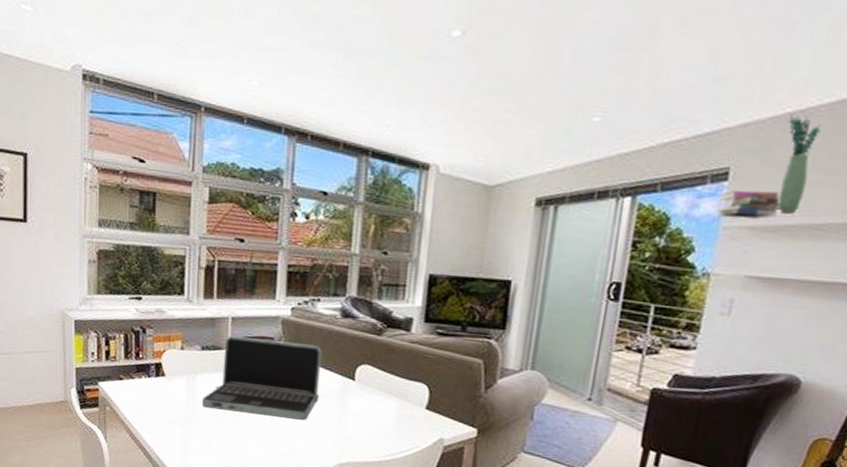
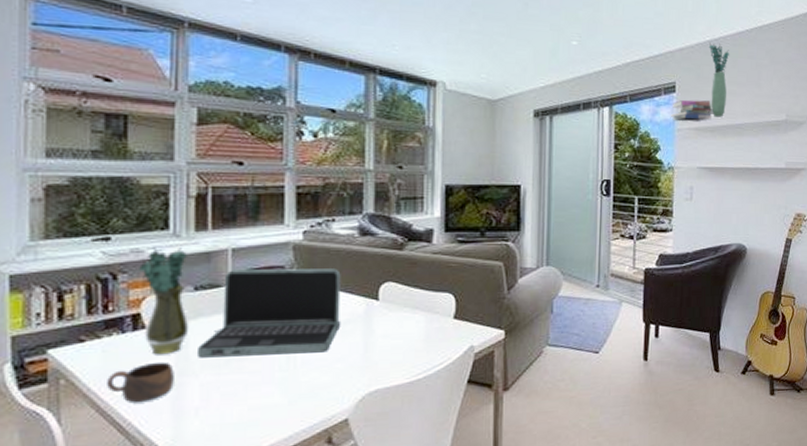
cup: none [137,404,185,435] -> present [107,361,174,402]
vase: none [161,308,197,400] -> present [139,246,189,355]

